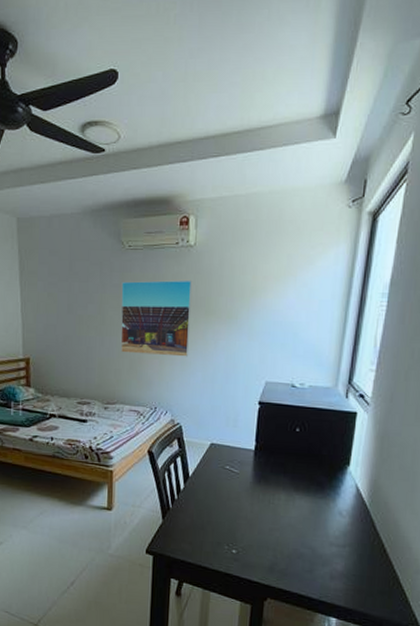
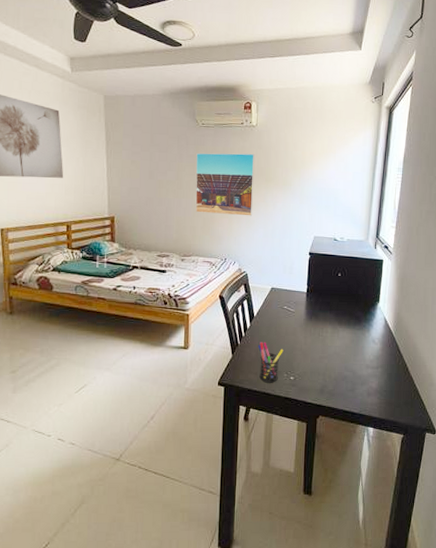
pen holder: none [194,506,224,556] -> present [258,342,283,383]

